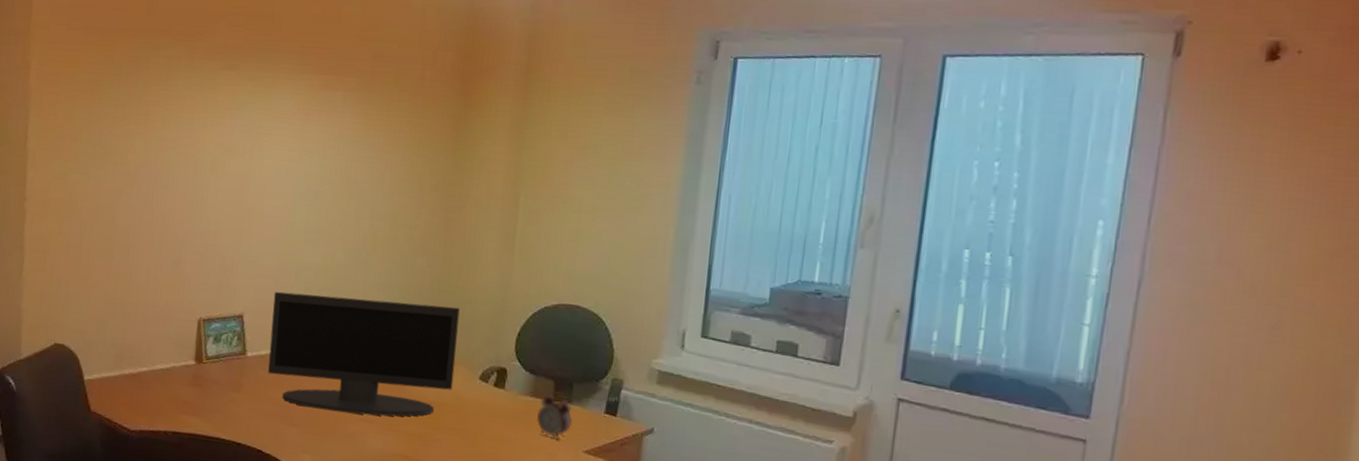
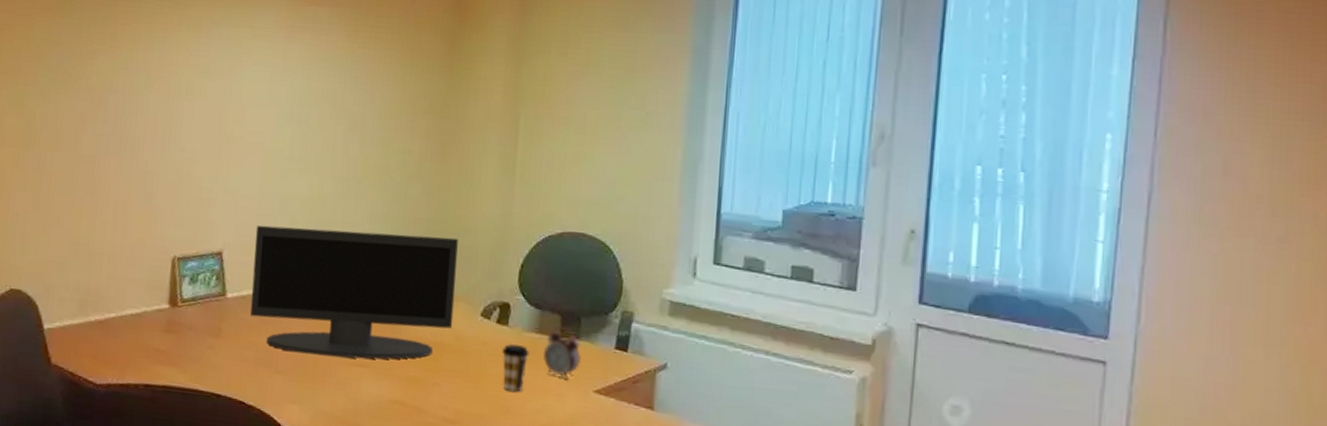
coffee cup: none [498,406,524,450] -> present [502,344,530,392]

